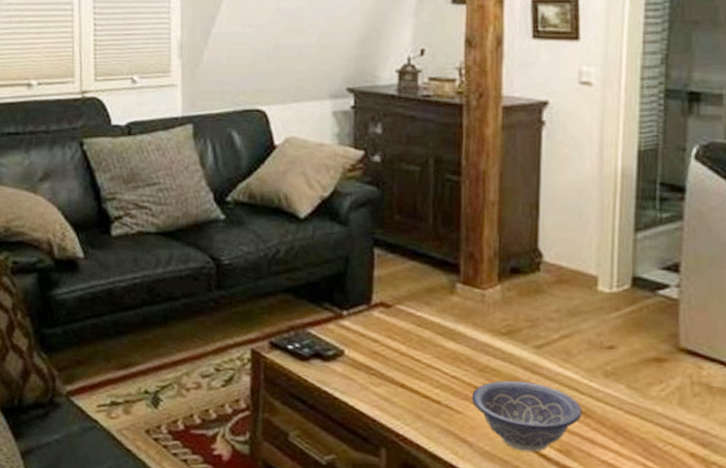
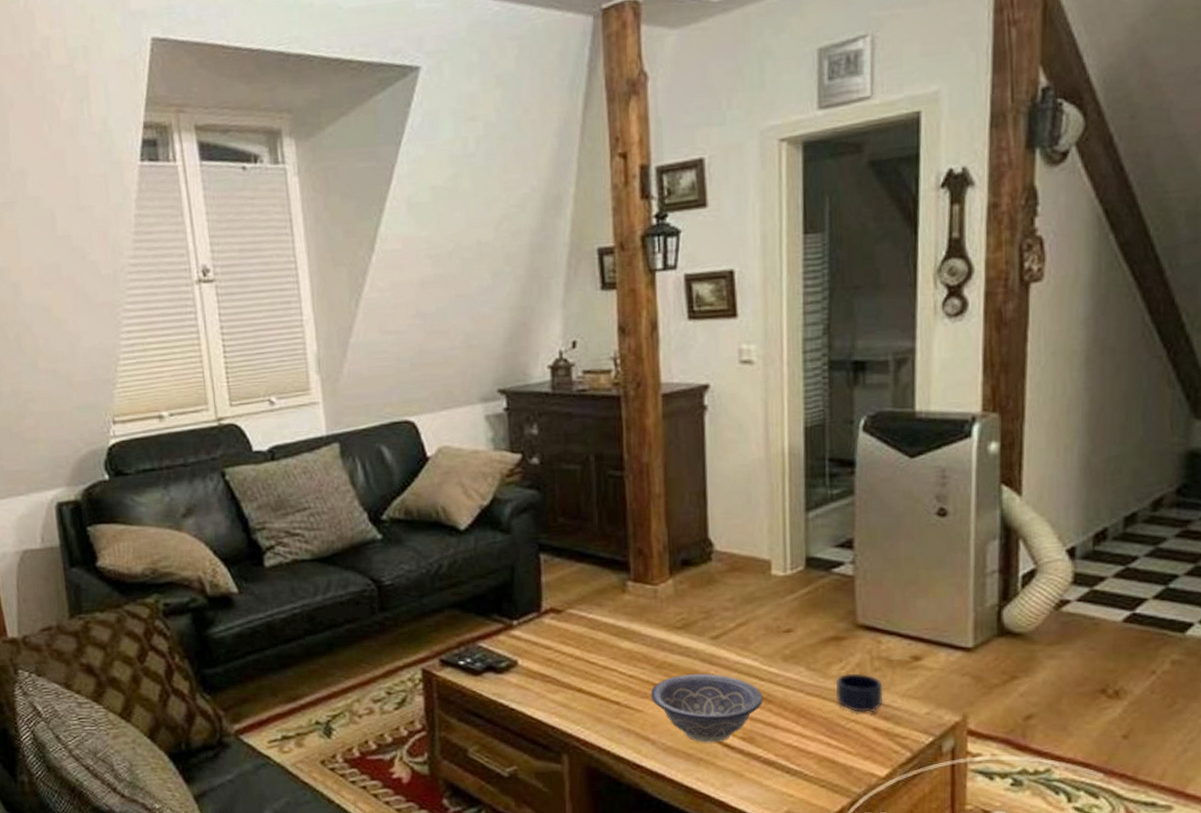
mug: none [654,395,702,439] -> present [835,673,884,713]

